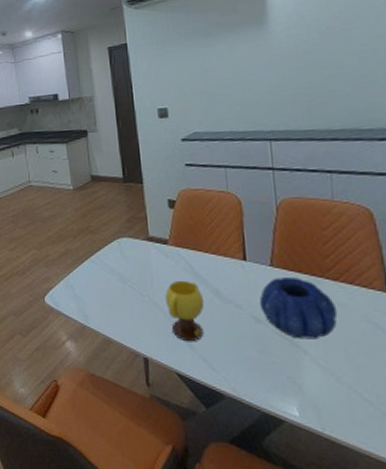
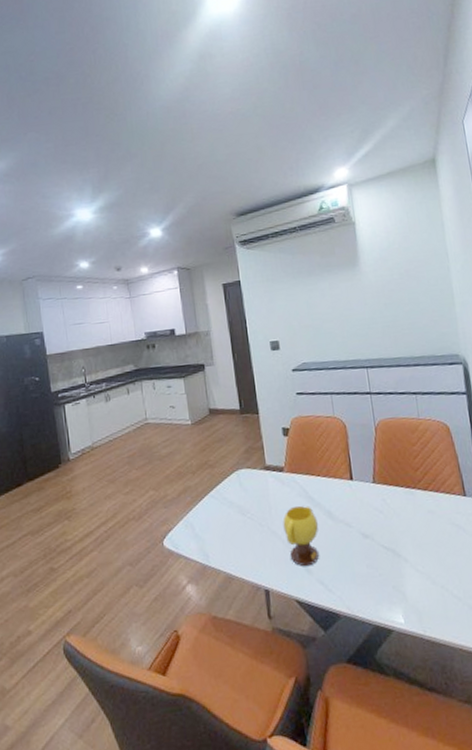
decorative bowl: present [259,277,338,340] -> none [365,491,429,549]

